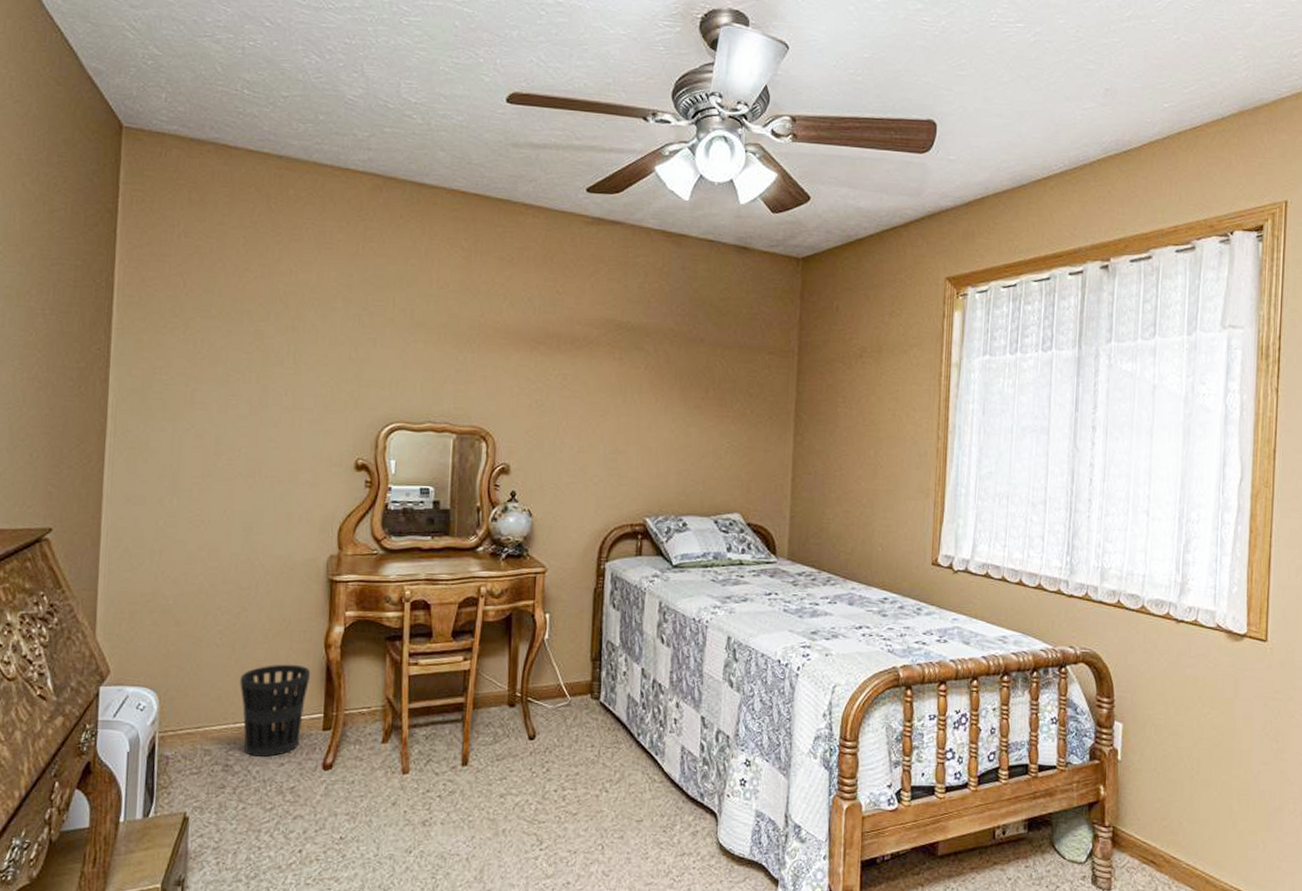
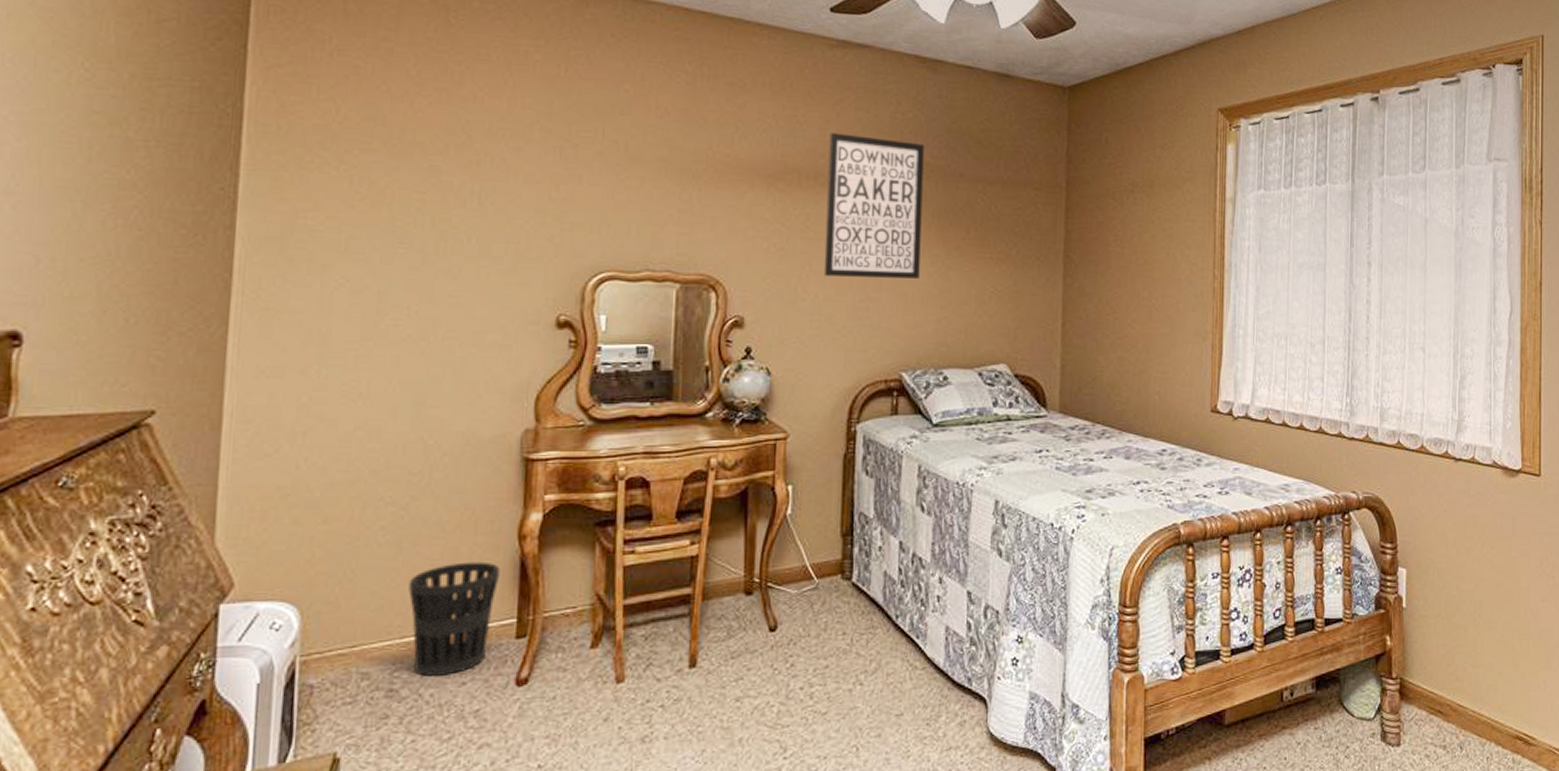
wall art: none [578,301,669,434] -> present [823,133,924,279]

